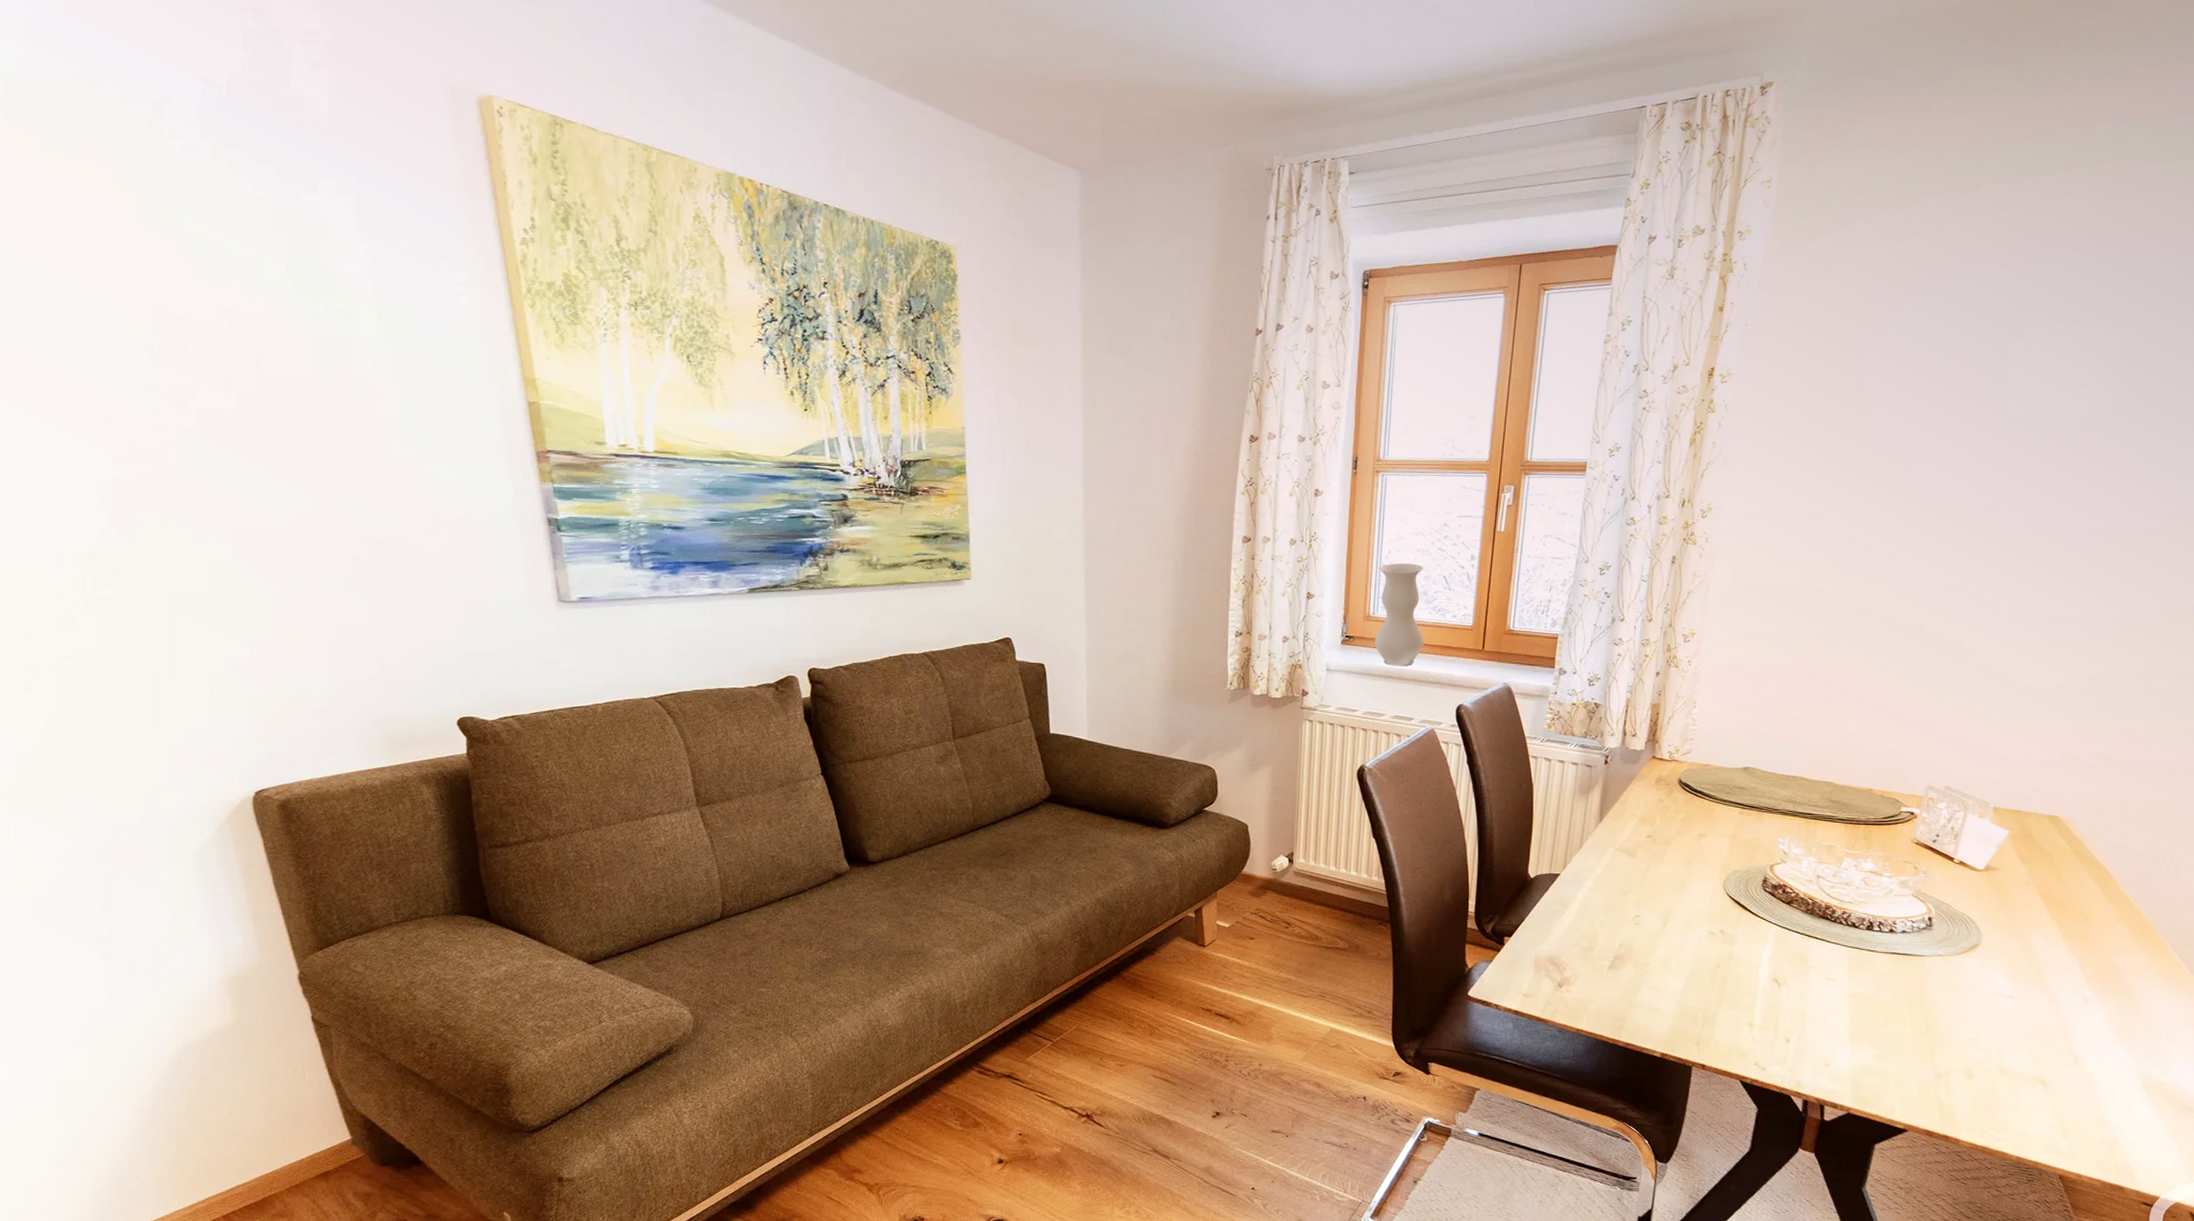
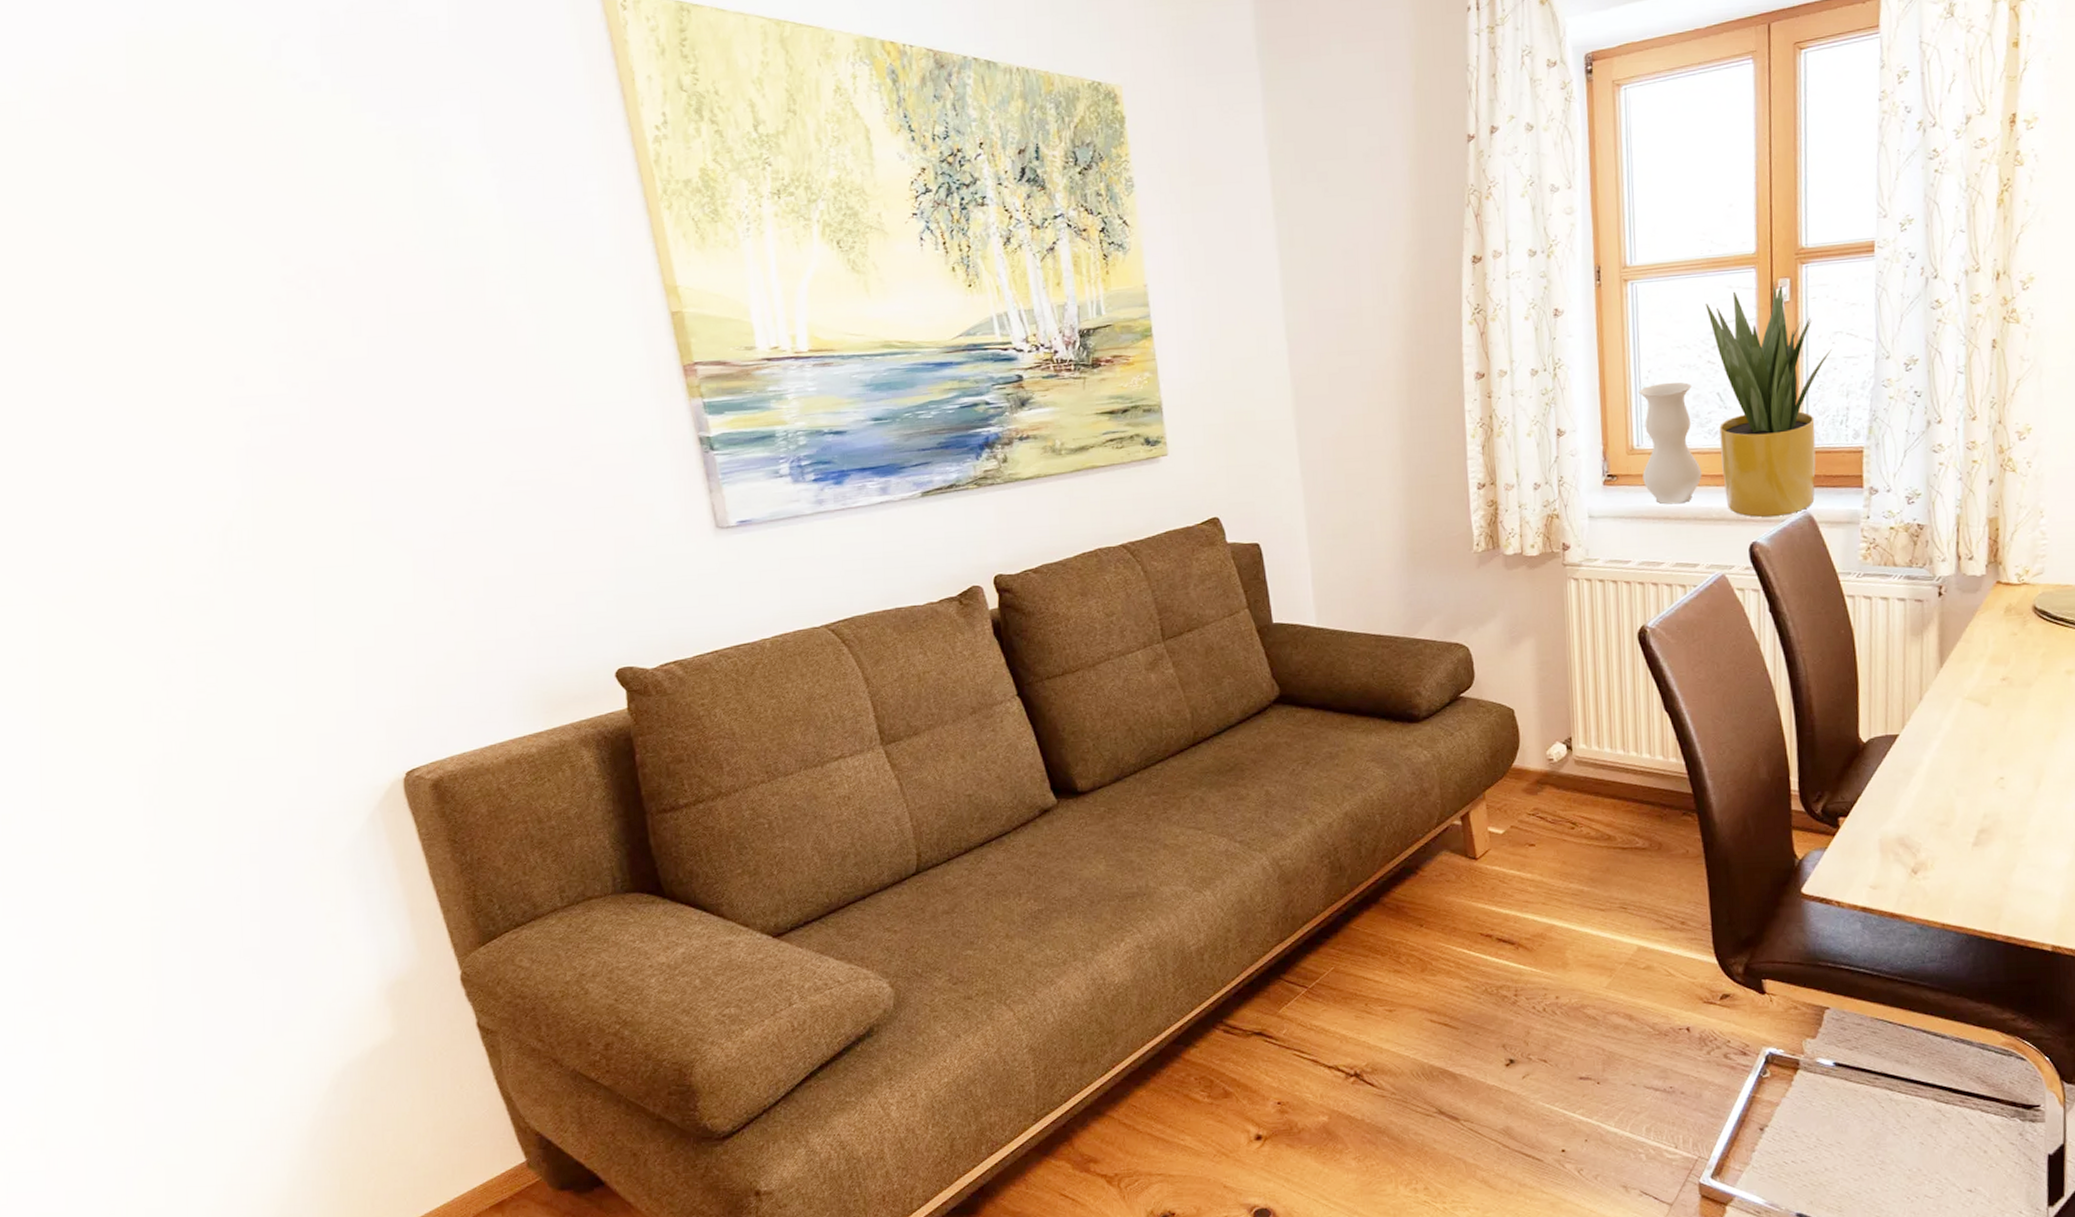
planter: none [1441,487,1542,685] -> present [1705,281,1832,517]

